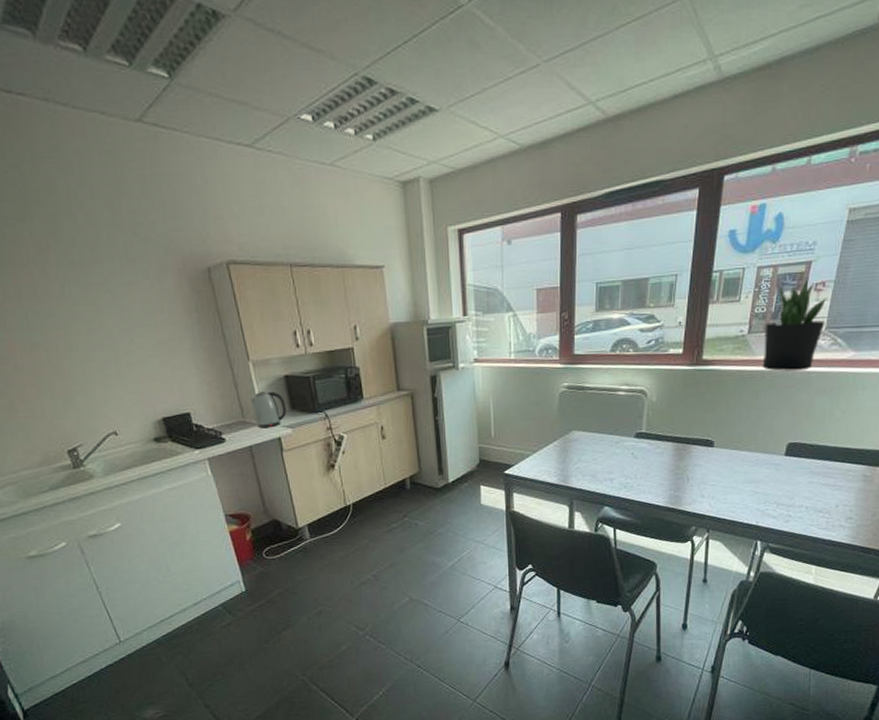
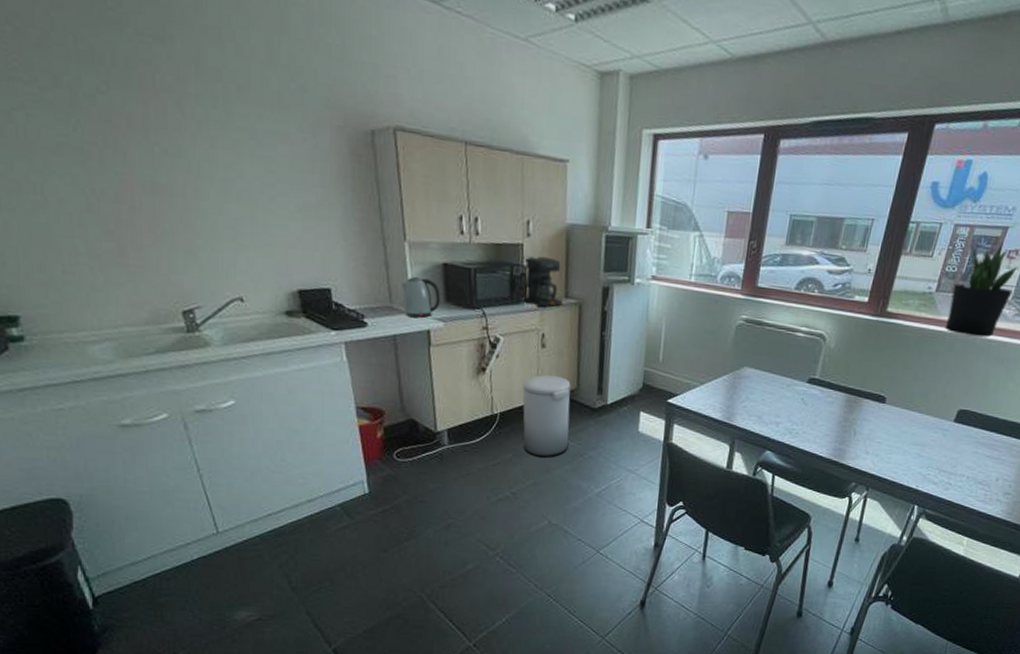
coffee maker: none [355,356,396,402] -> present [523,256,563,307]
pedal bin: none [370,462,419,540] -> present [522,374,571,458]

